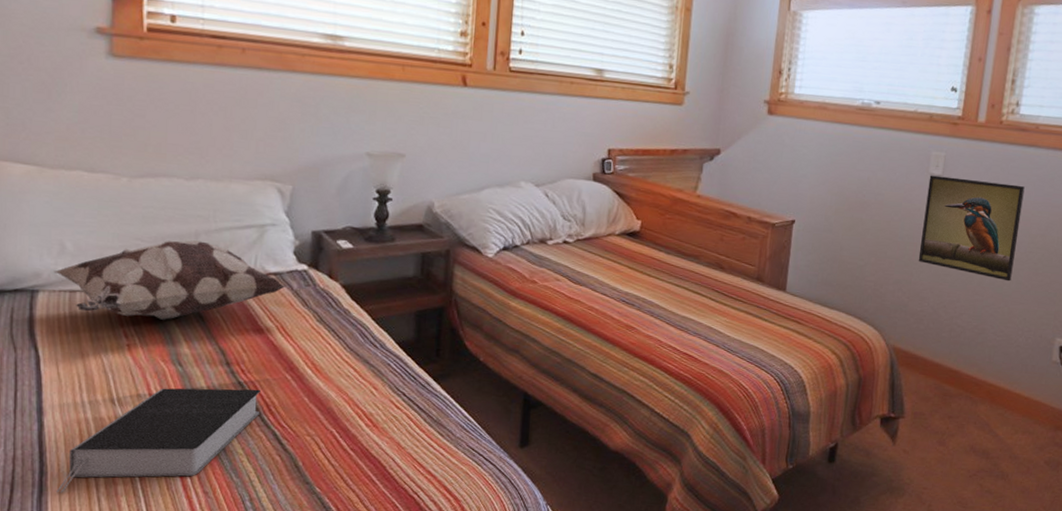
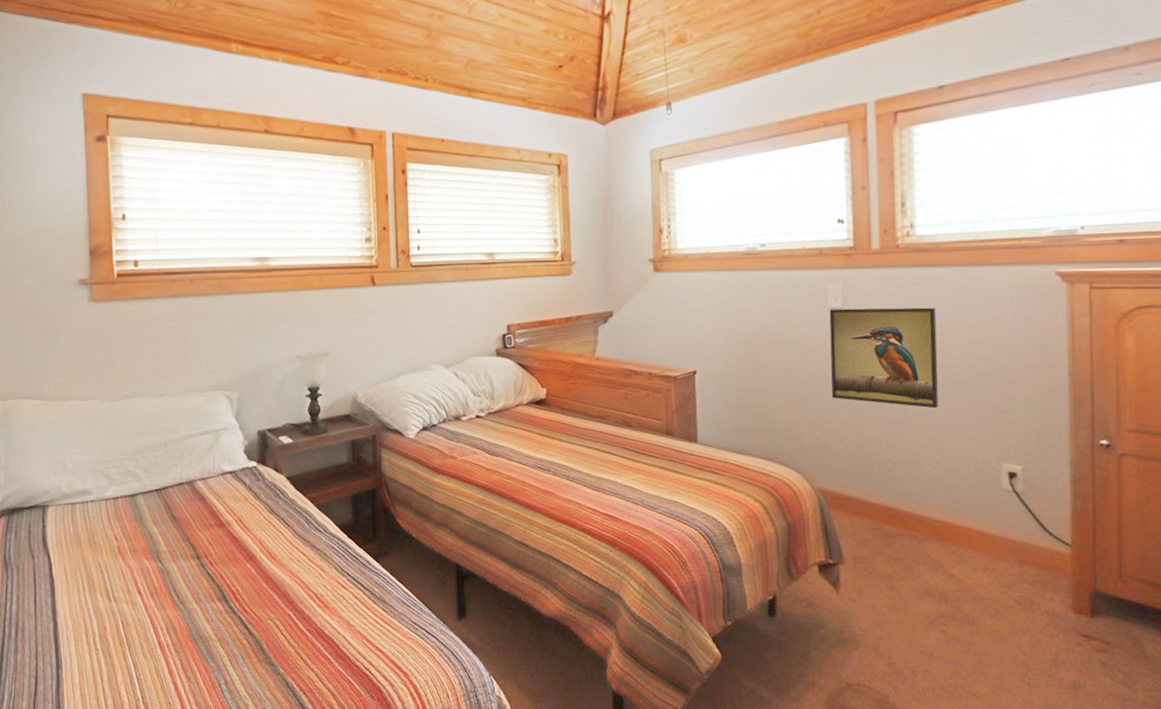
decorative pillow: present [53,240,286,320] -> none [58,450,240,522]
book: present [56,388,260,493] -> none [70,579,228,684]

